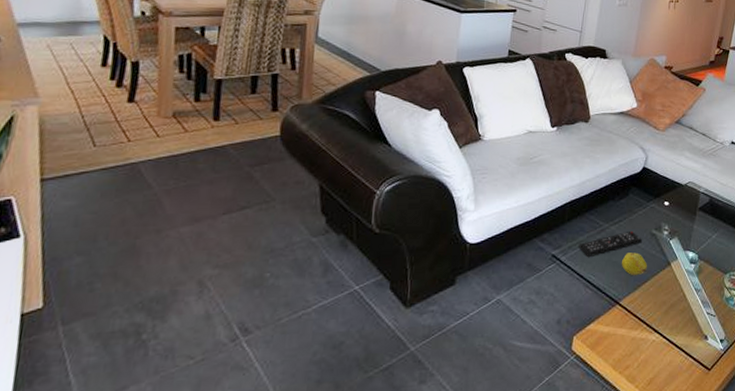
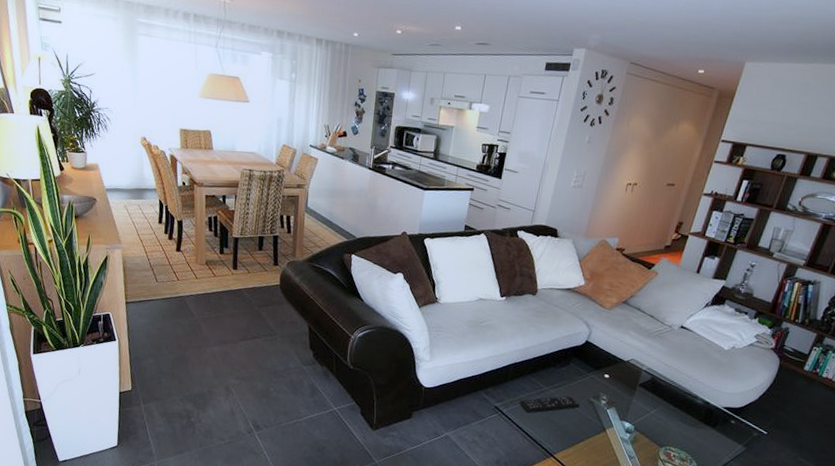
fruit: present [622,252,647,276] -> none [558,414,583,436]

